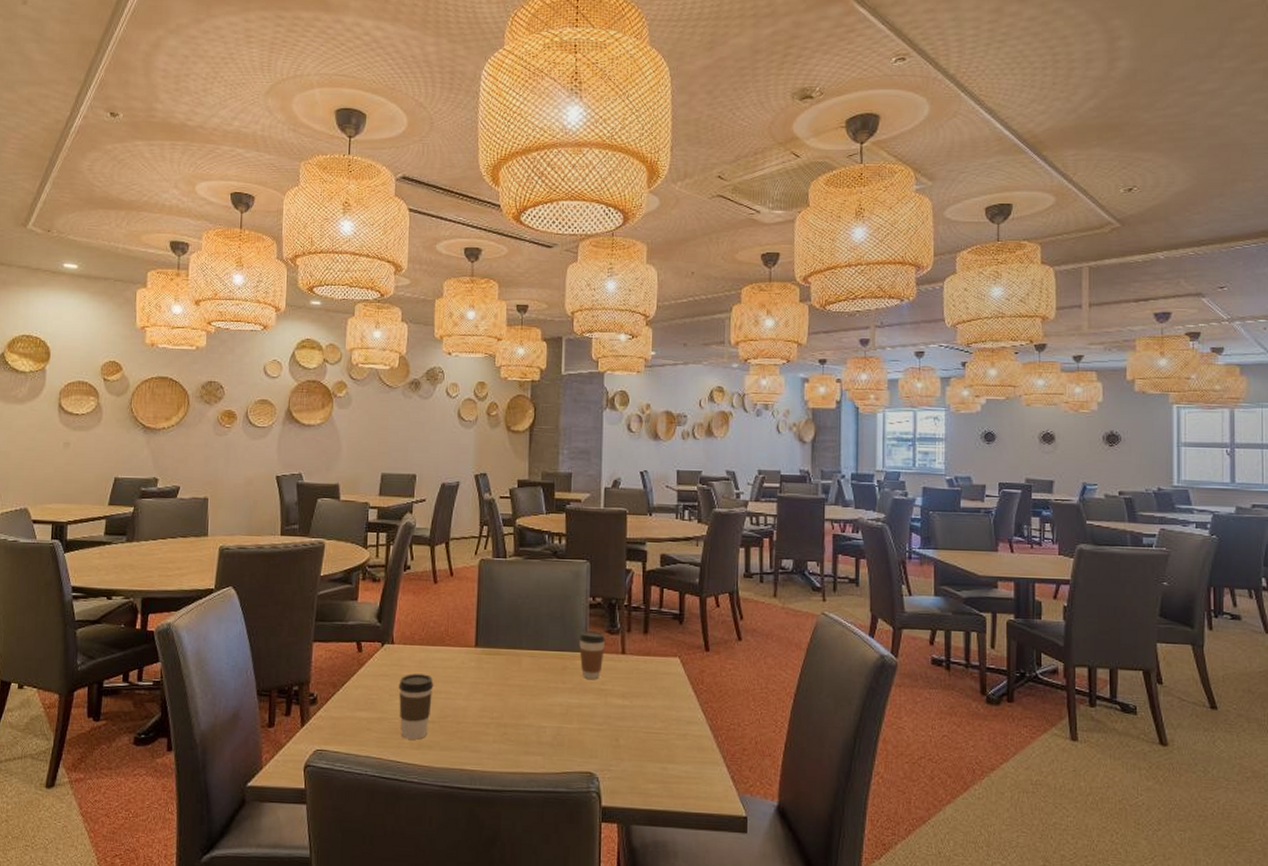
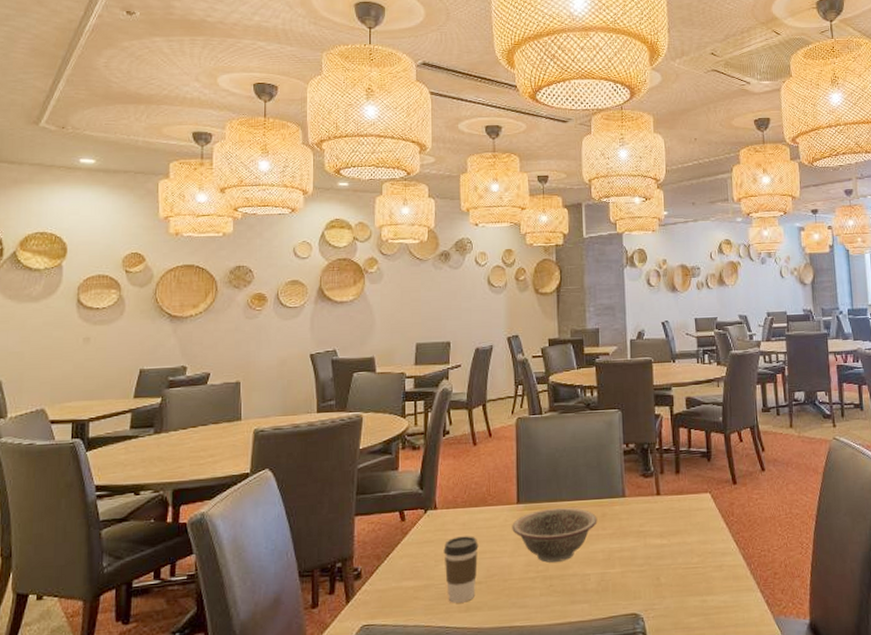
decorative bowl: none [468,655,557,711] -> present [512,507,598,563]
coffee cup: present [579,631,606,679] -> none [616,476,641,523]

